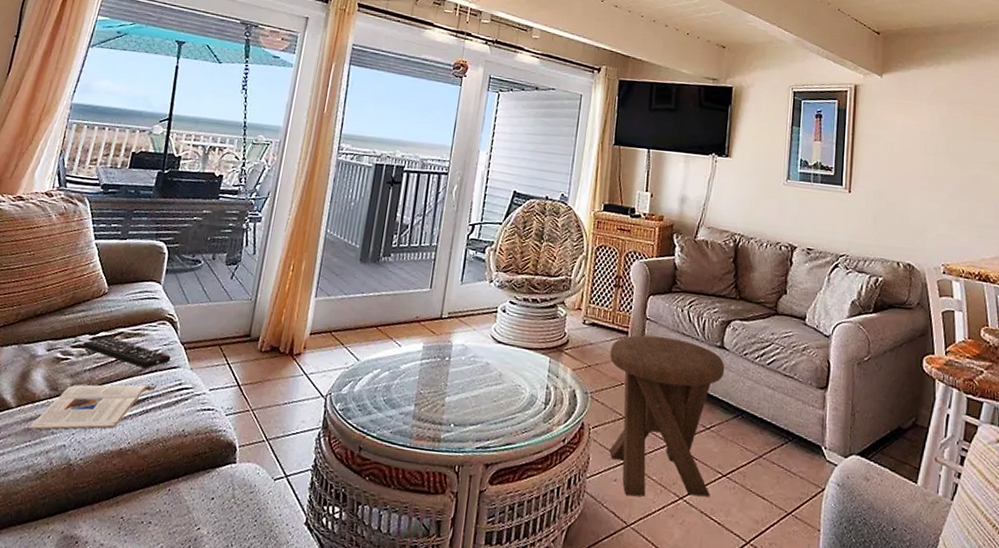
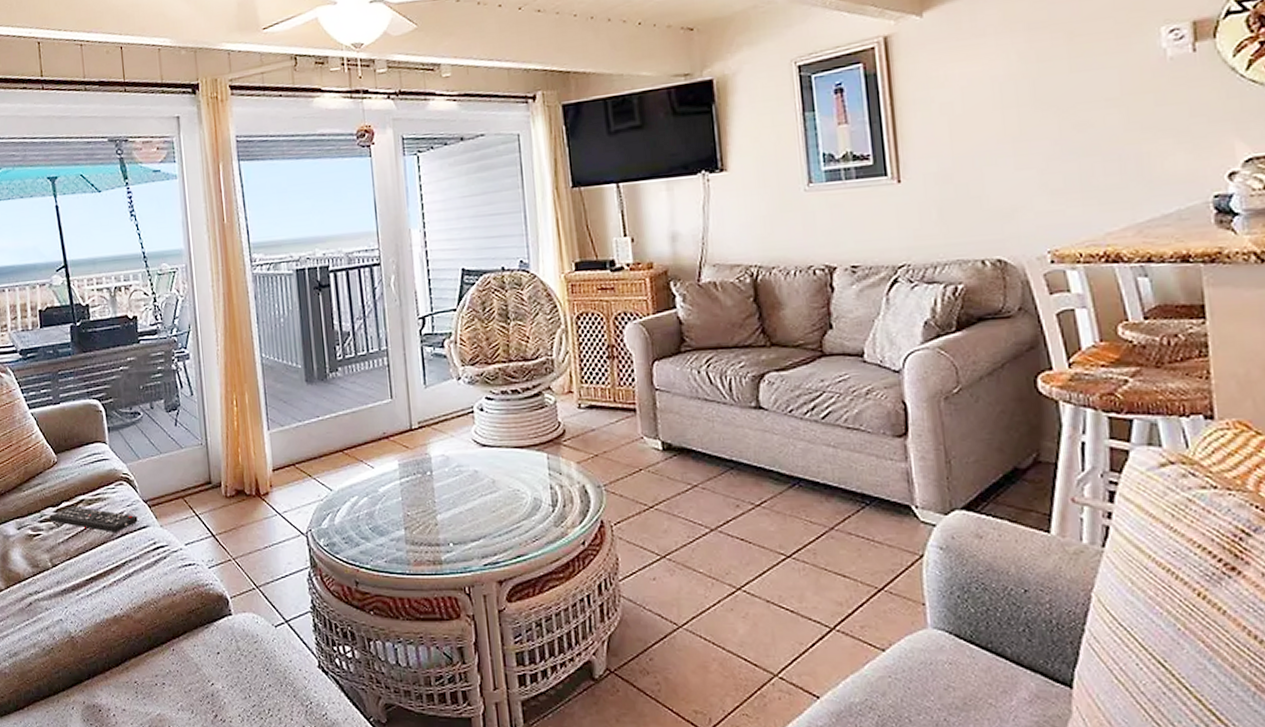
magazine: present [28,384,156,430] -> none [23,548,132,608]
music stool: present [609,335,725,497] -> none [618,407,775,594]

